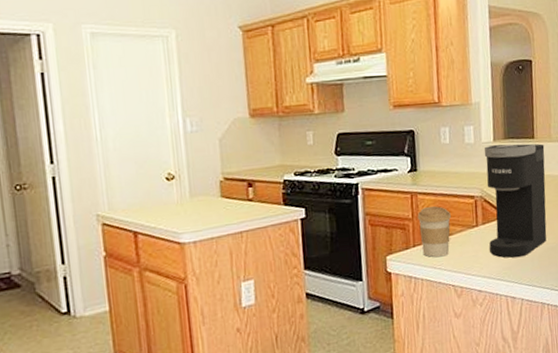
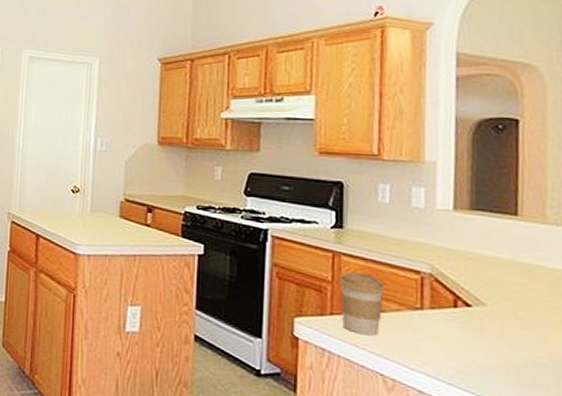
coffee maker: present [484,143,547,258] -> none [438,214,535,364]

